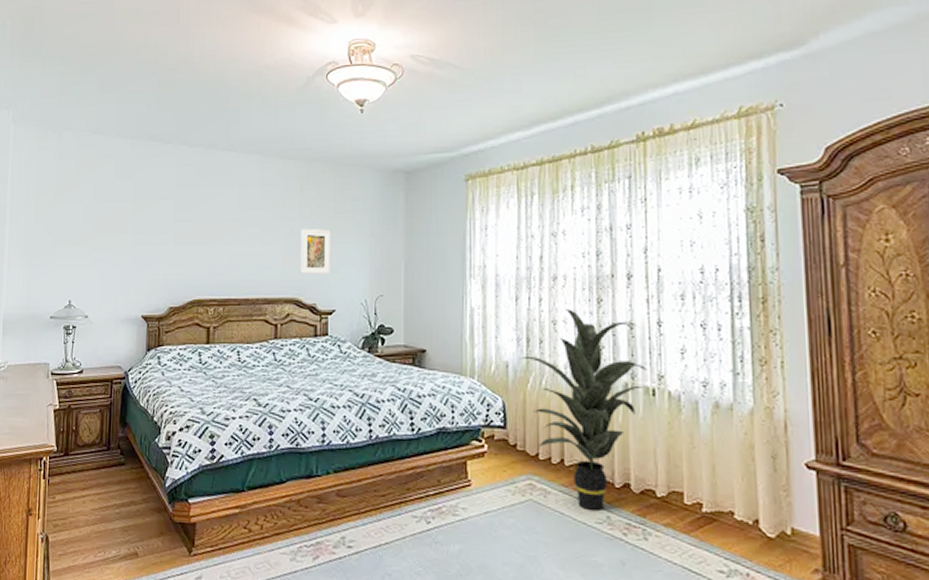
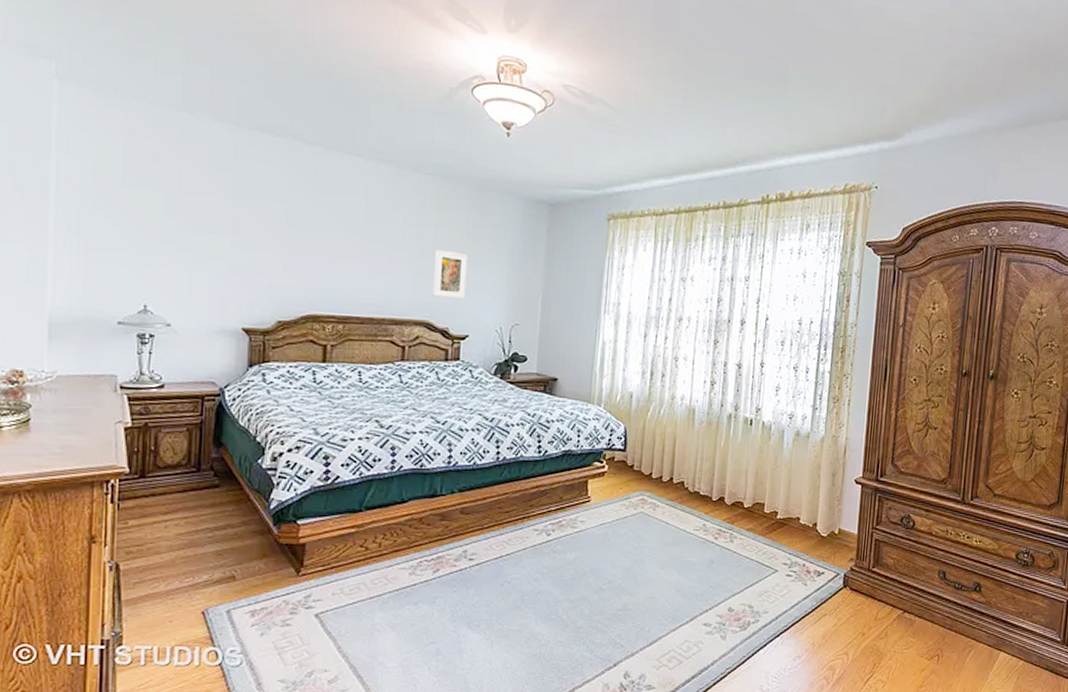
indoor plant: present [519,309,648,510] -> none [643,348,749,520]

